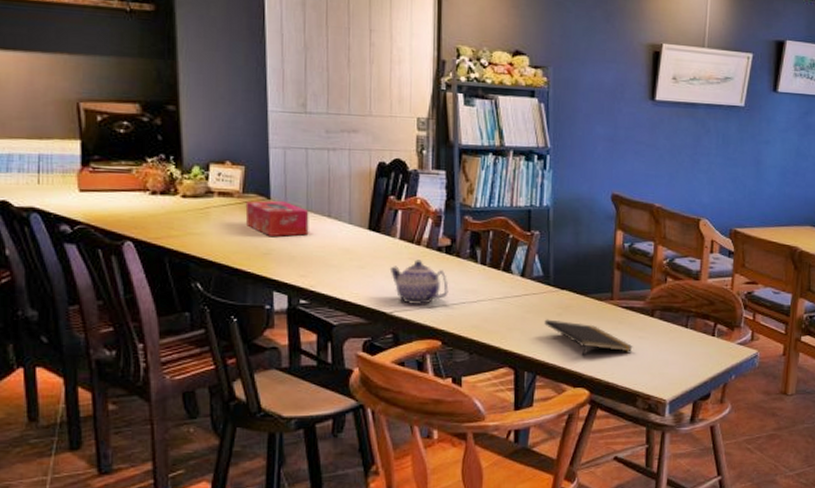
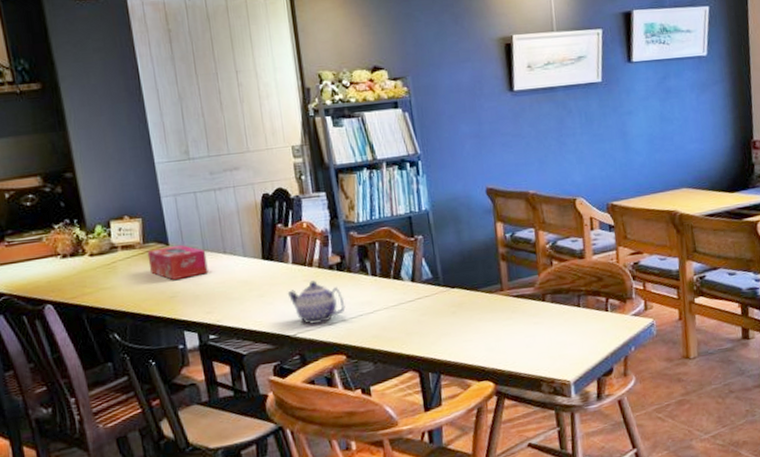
notepad: present [544,319,633,358] -> none [440,317,530,352]

